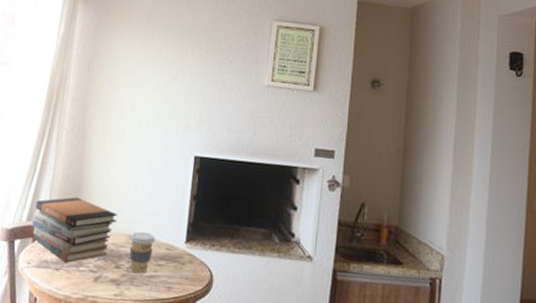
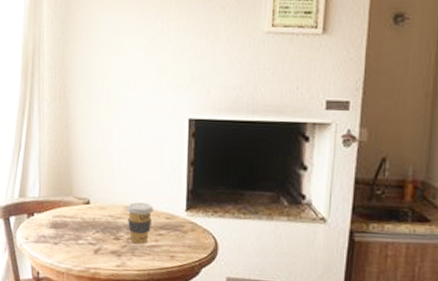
book stack: present [31,197,117,263] -> none [24,170,111,237]

